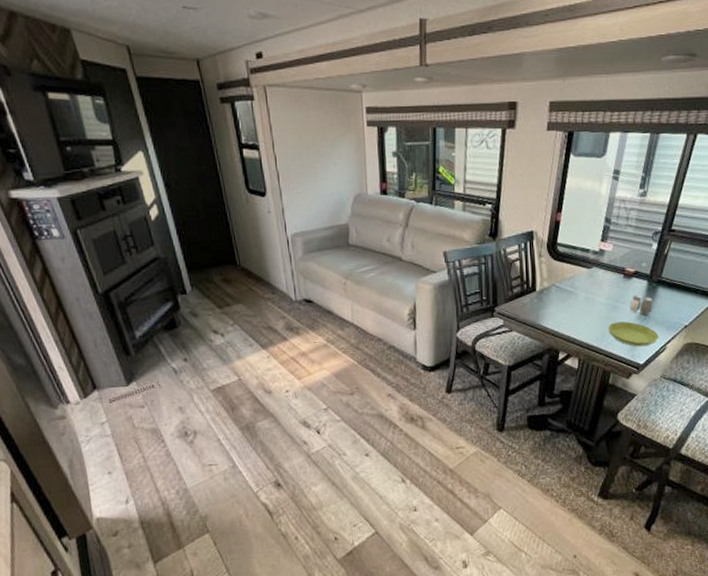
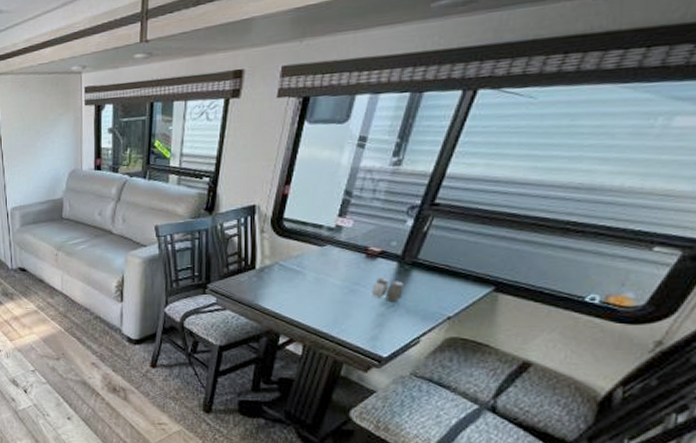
saucer: present [608,321,659,347] -> none [343,307,410,337]

